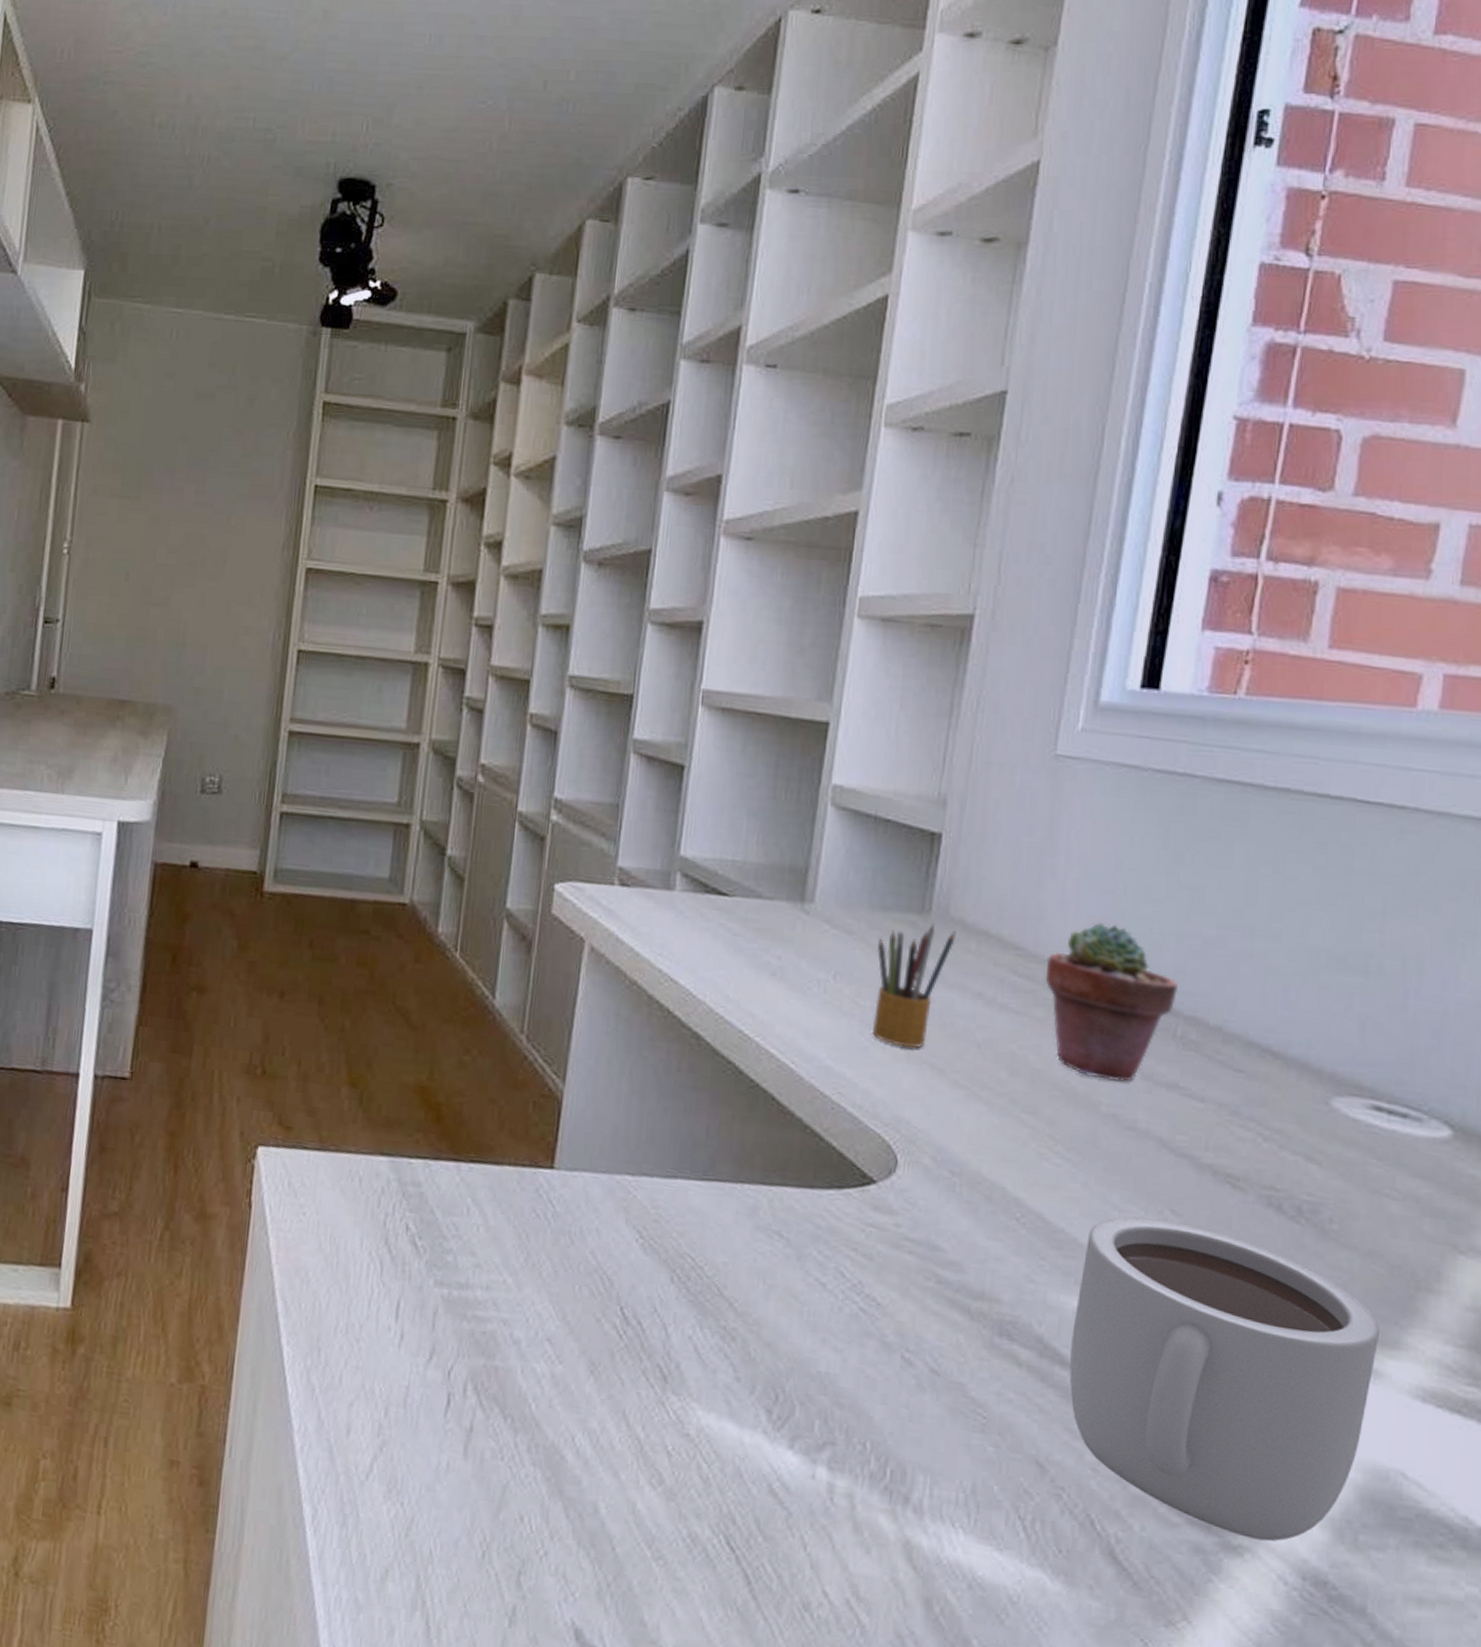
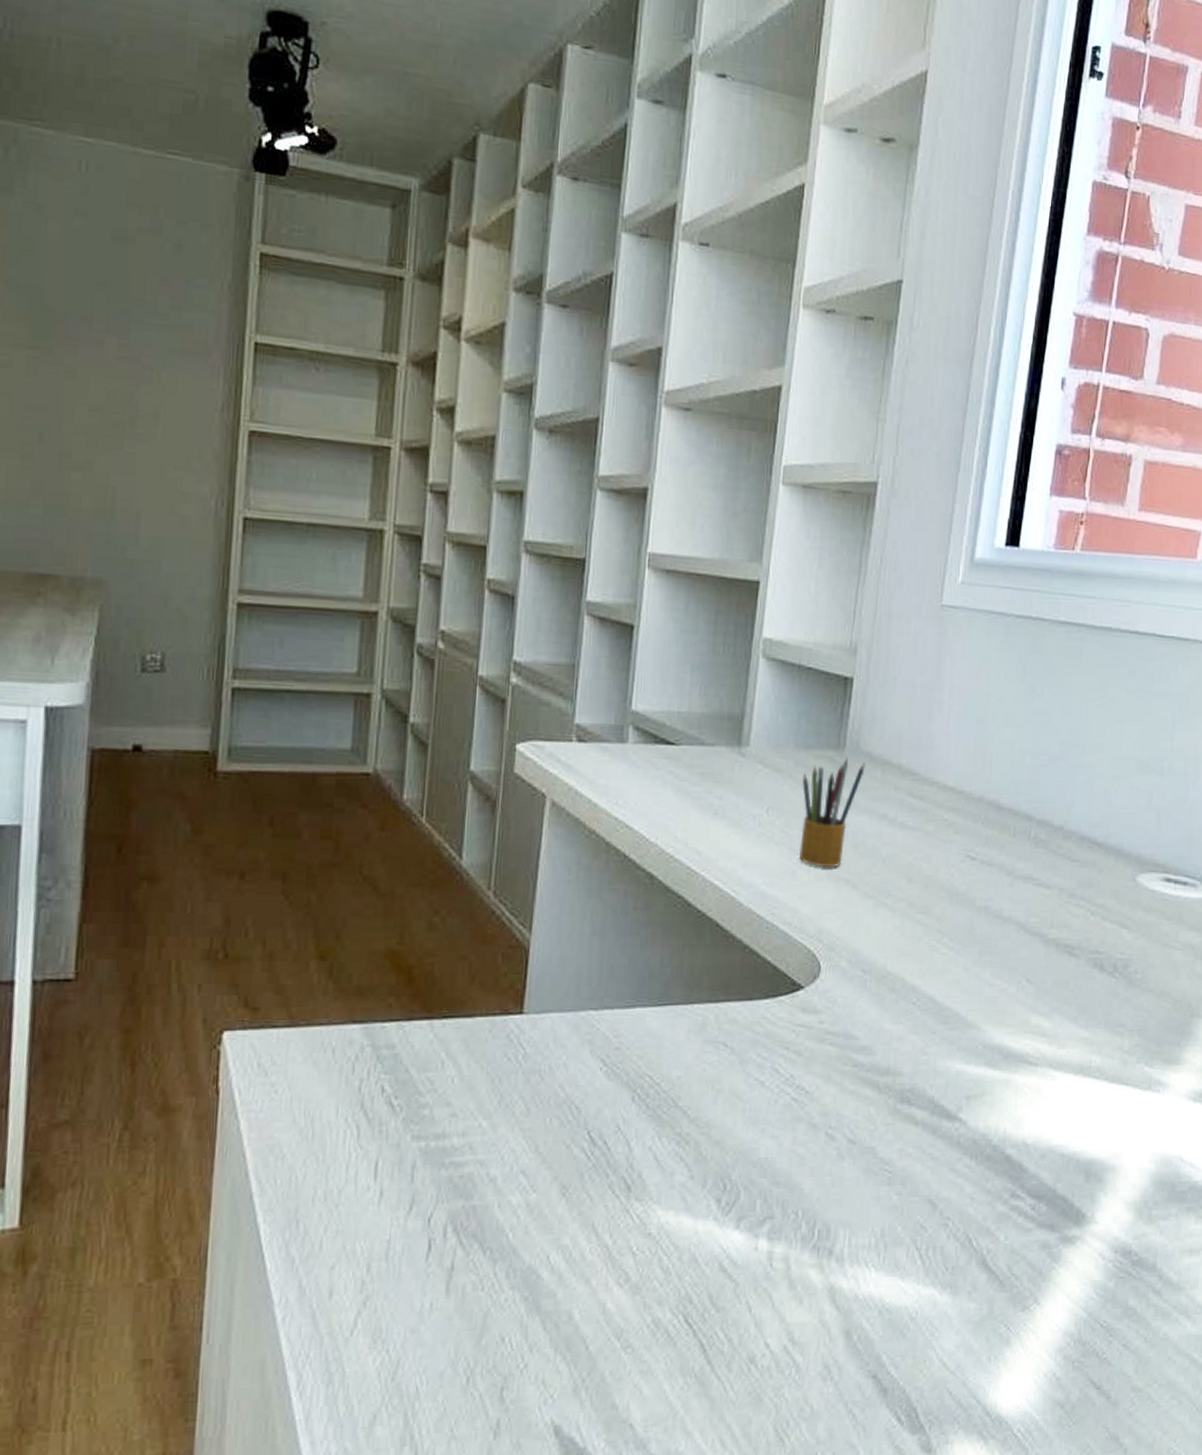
potted succulent: present [1045,923,1178,1082] -> none [934,747,1032,879]
mug: present [1069,1217,1381,1542] -> none [953,989,1168,1229]

